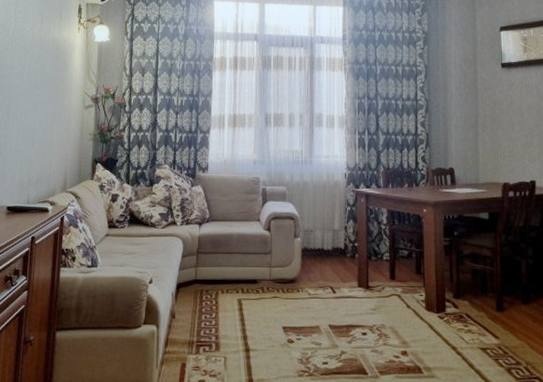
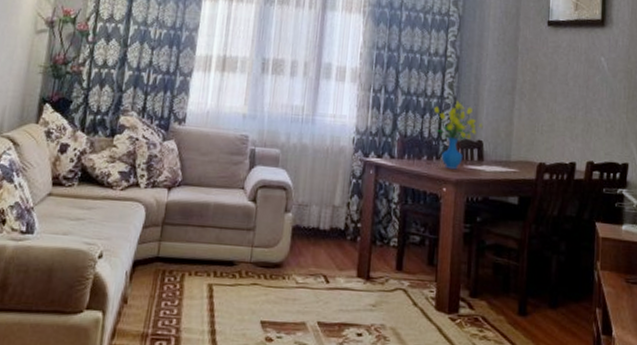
bouquet: none [410,136,453,194] -> present [433,100,483,170]

